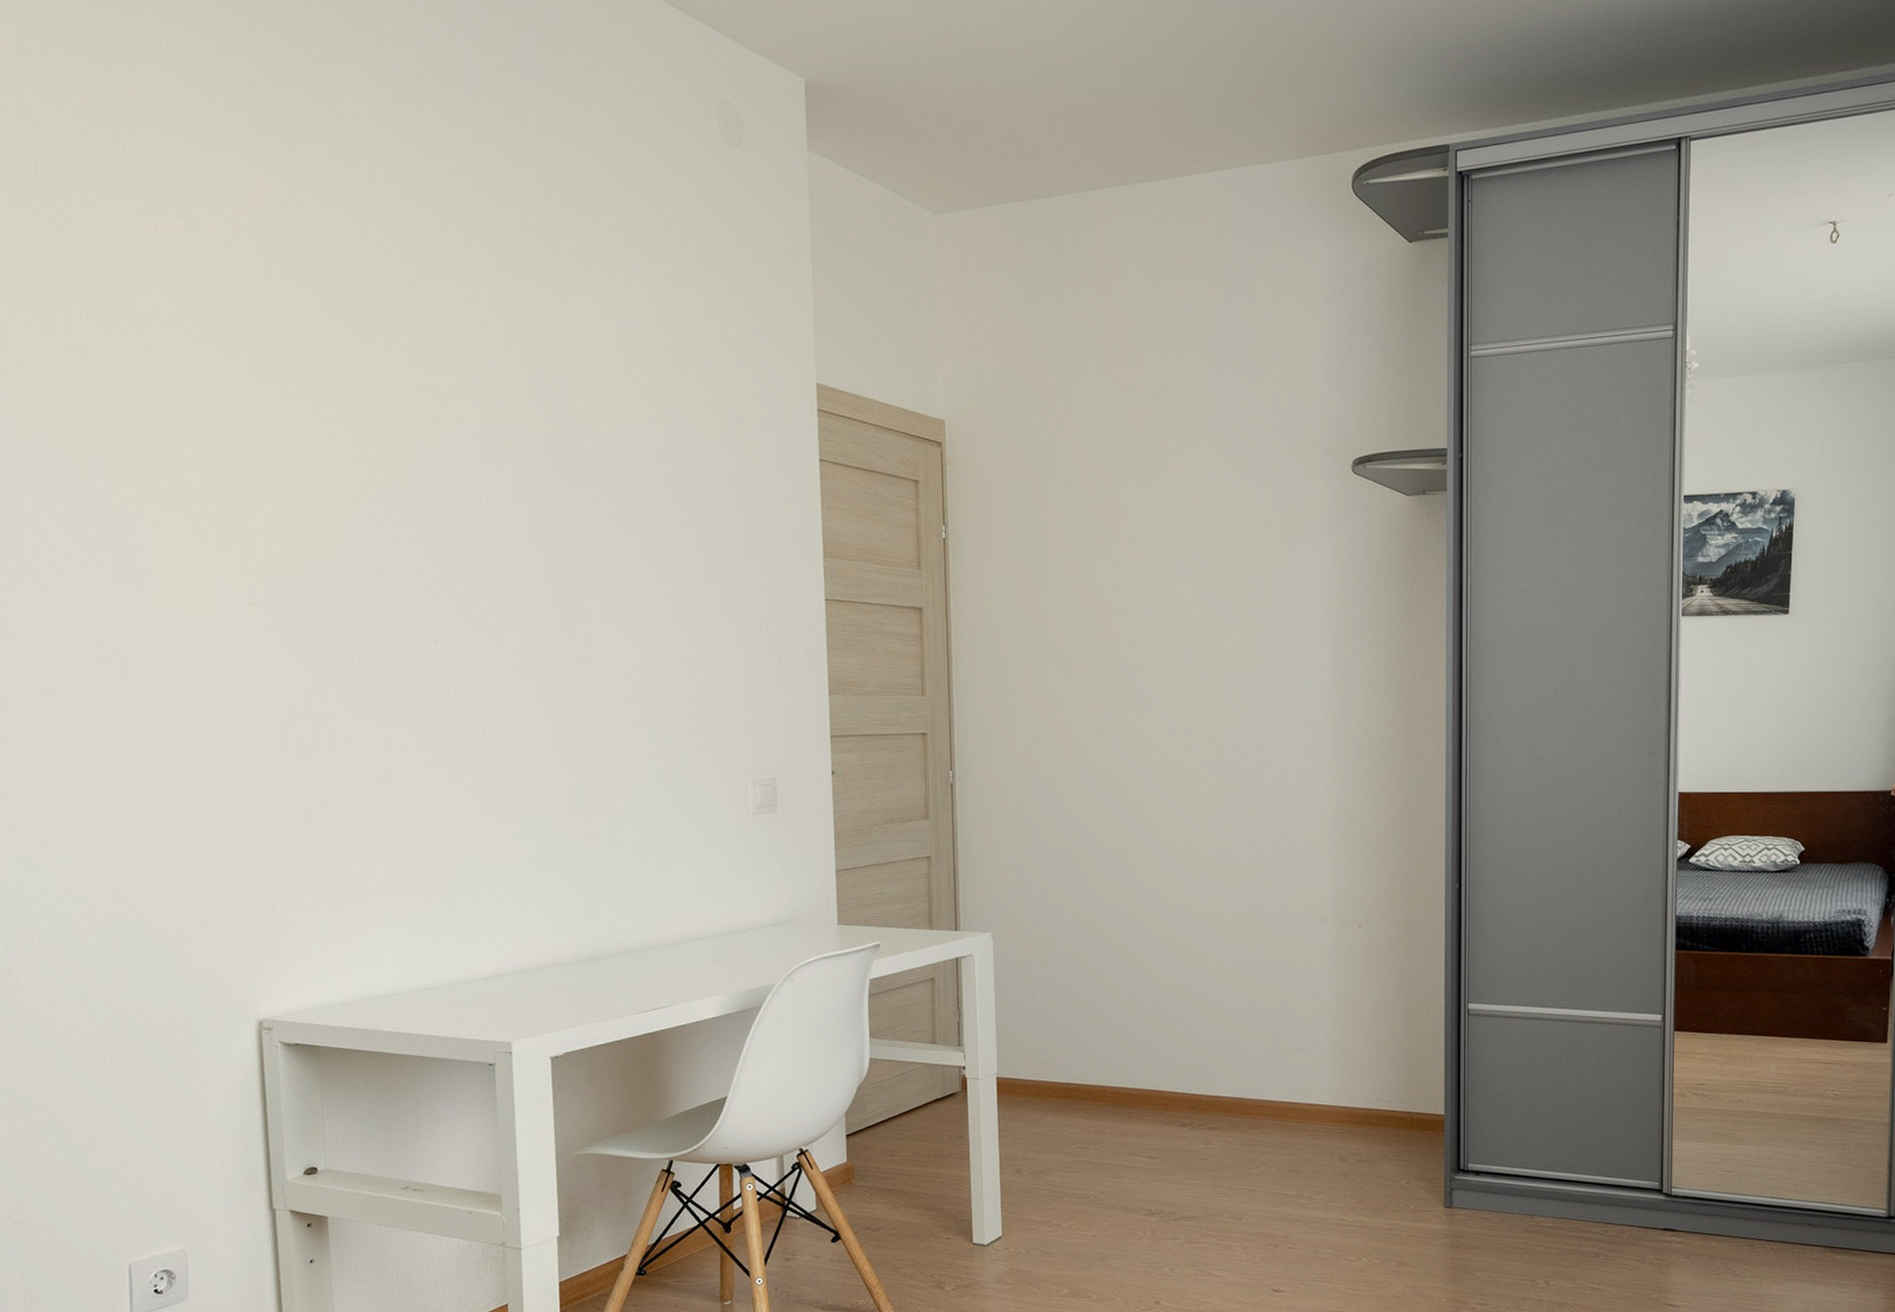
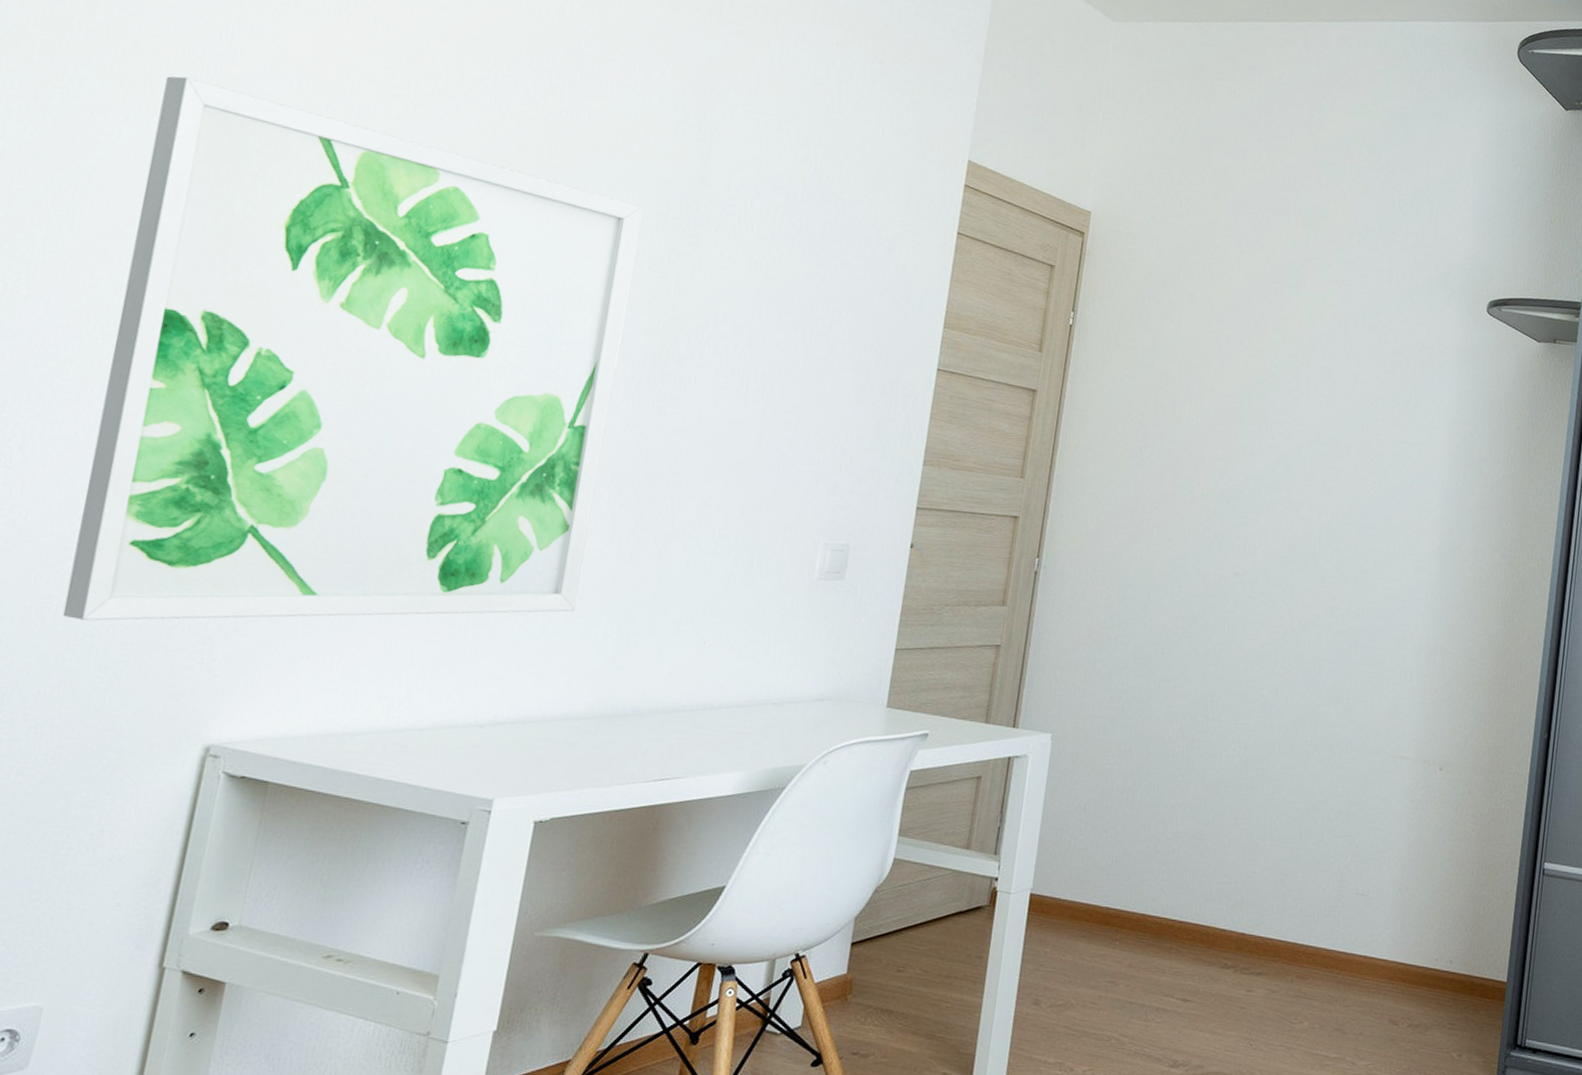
wall art: none [59,404,544,923] -> present [62,76,643,621]

